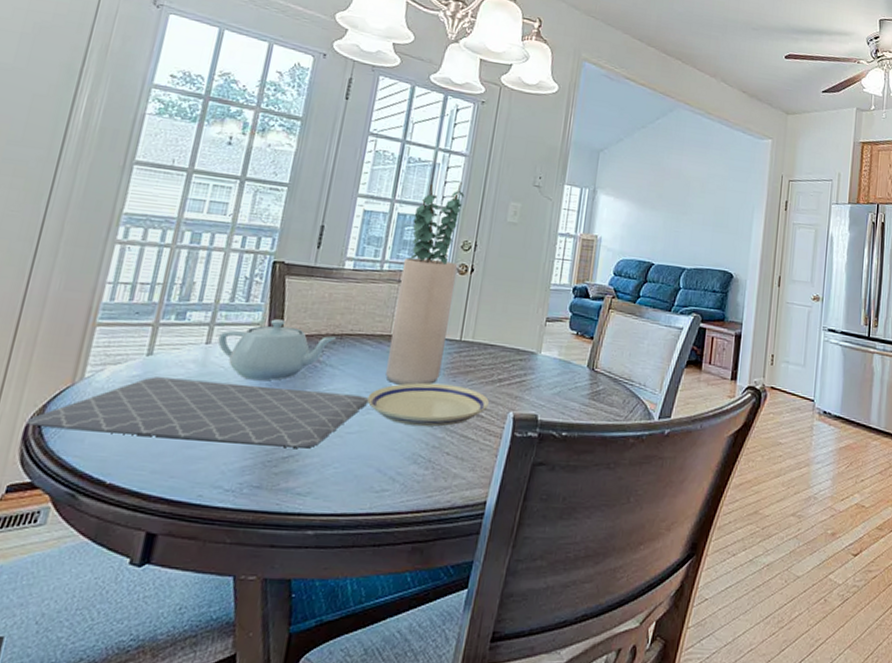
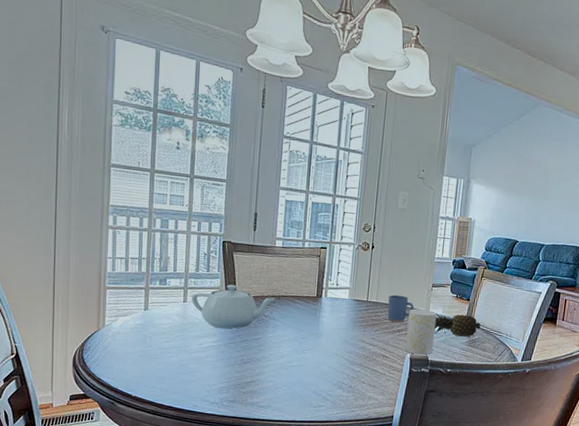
placemat: present [26,376,369,448] -> none [73,325,304,376]
plate: present [367,382,489,427] -> none [302,331,391,363]
vase: present [384,181,465,386] -> none [313,175,363,334]
mug: none [485,332,522,368] -> present [387,294,414,322]
cup: none [507,350,551,414] -> present [405,309,437,356]
fruit: none [547,356,607,388] -> present [434,313,481,337]

